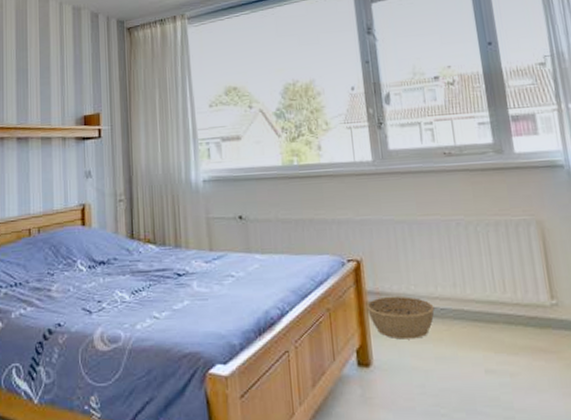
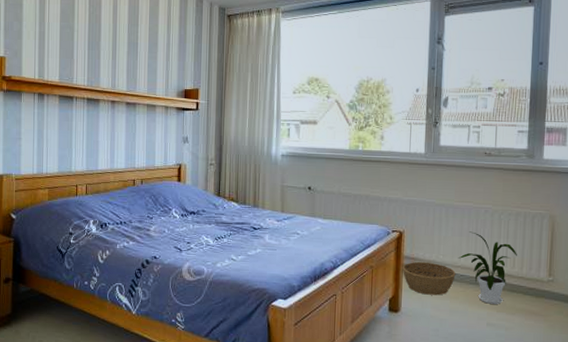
house plant: none [433,251,506,344] -> present [458,231,517,304]

